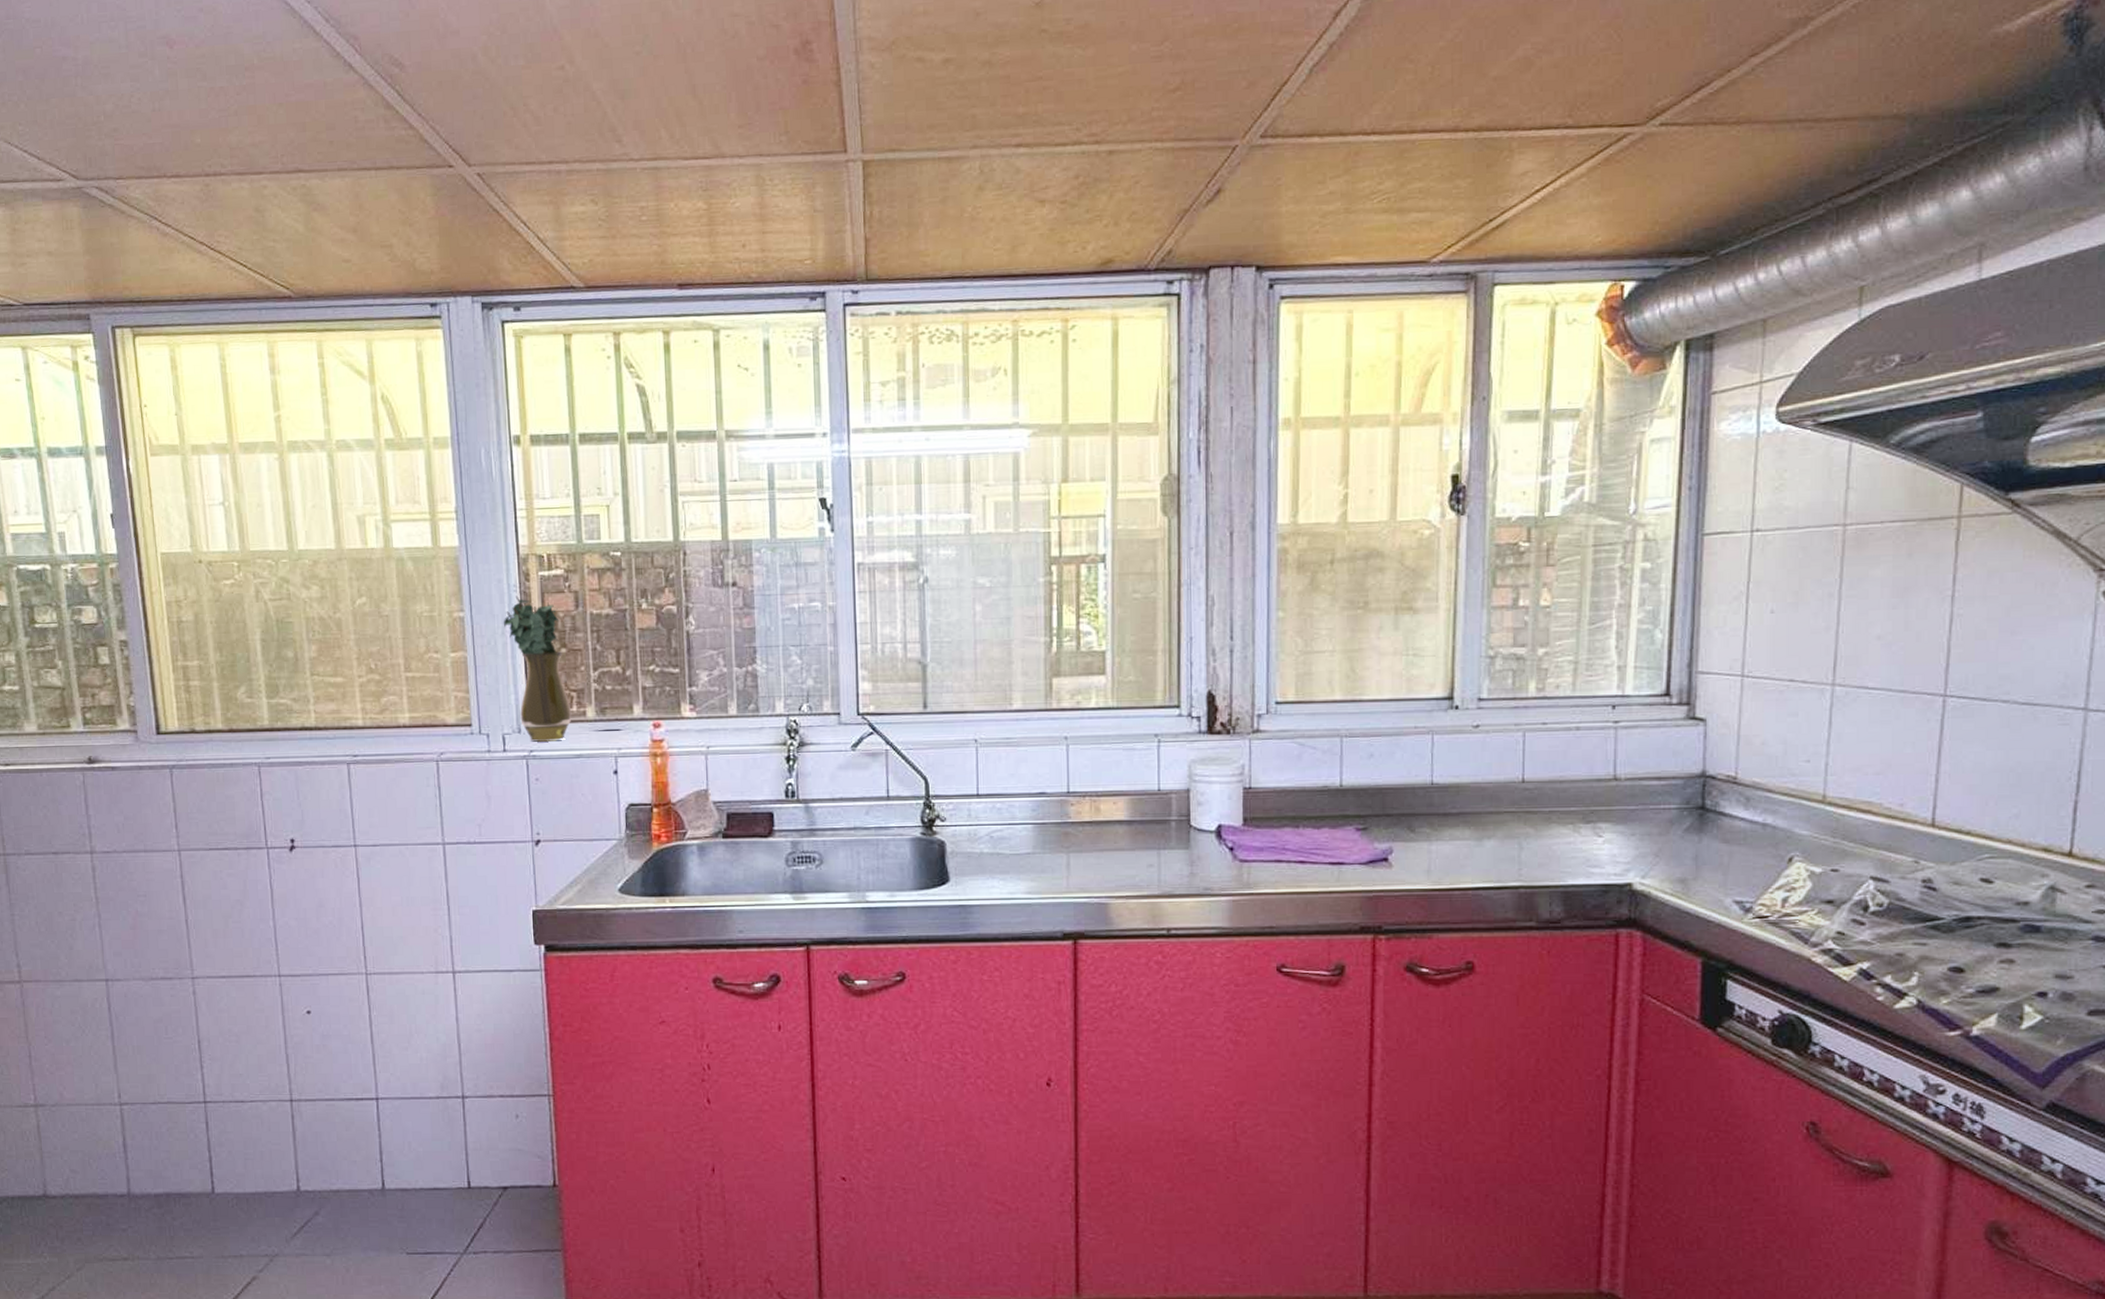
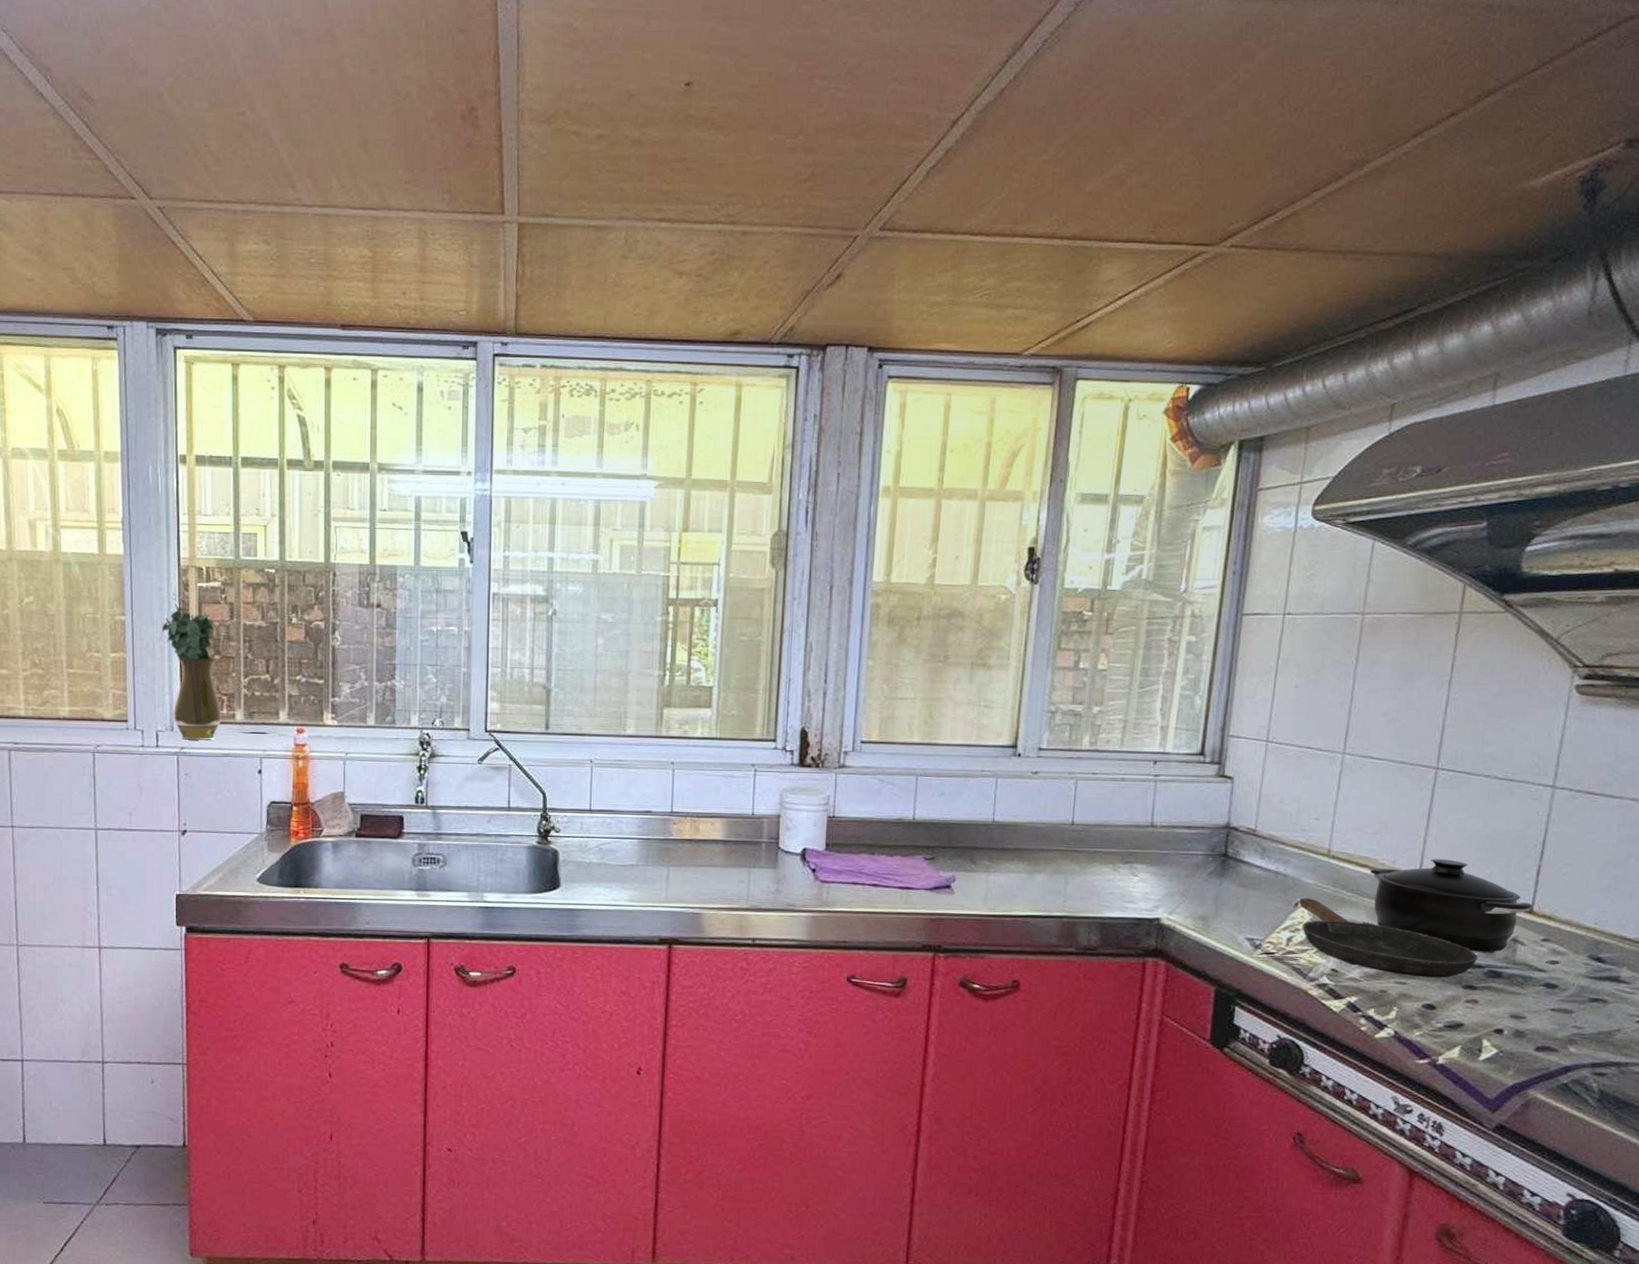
frying pan: none [1793,852,2010,936] -> present [1299,898,1478,978]
saucepan: none [1874,798,2071,903] -> present [1370,858,1533,952]

